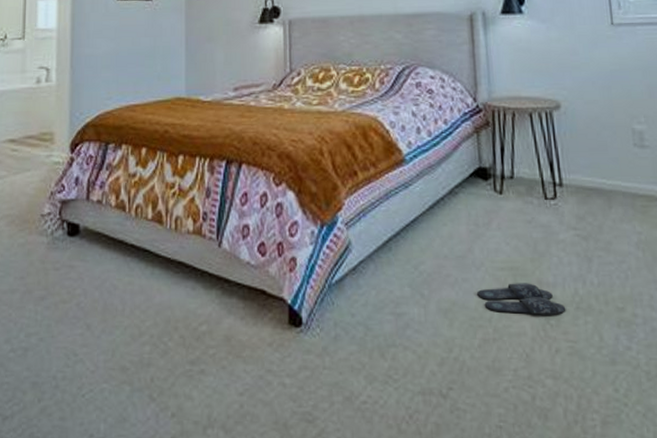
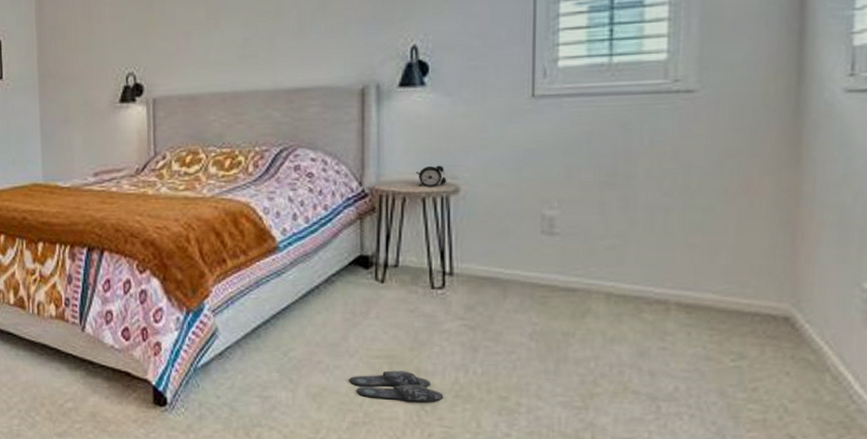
alarm clock: none [522,83,549,104] -> present [416,165,447,187]

